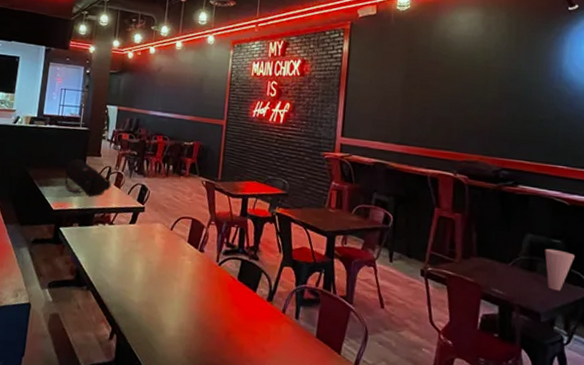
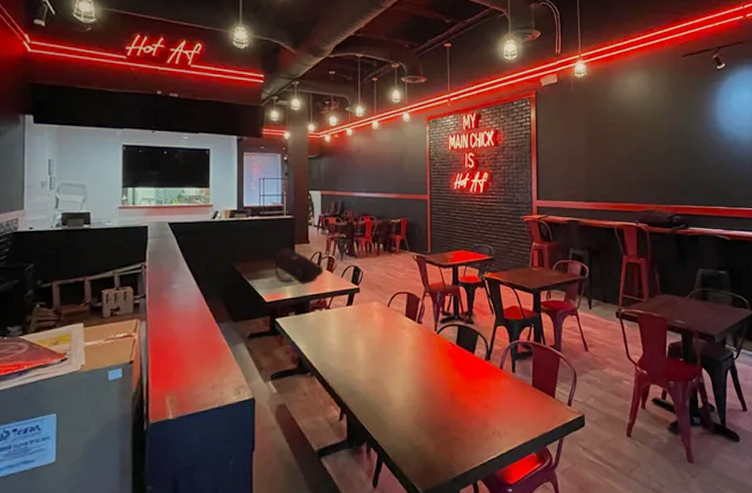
cup: present [545,248,575,291] -> none [714,279,737,314]

